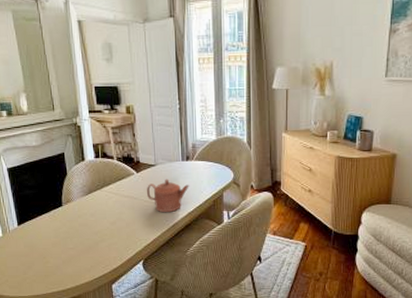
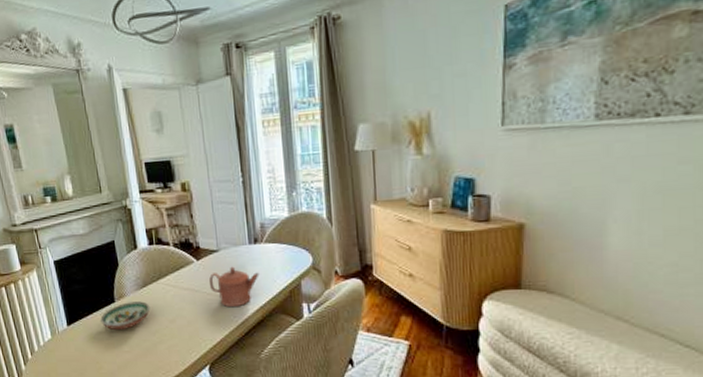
decorative bowl: none [49,206,94,230] -> present [100,301,151,331]

